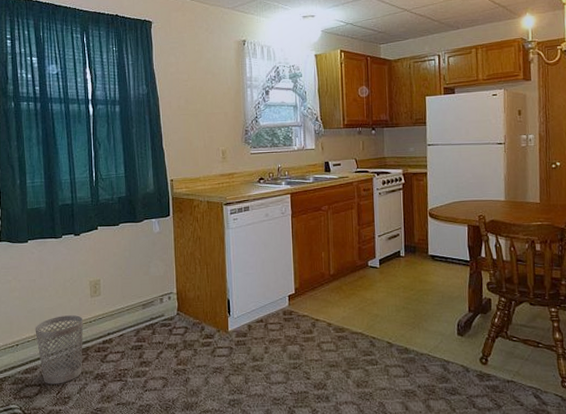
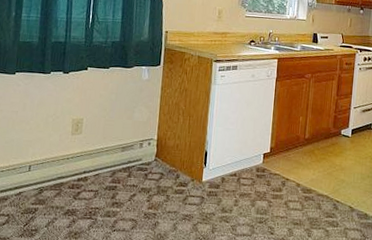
wastebasket: present [35,315,83,384] -> none [10,149,61,216]

